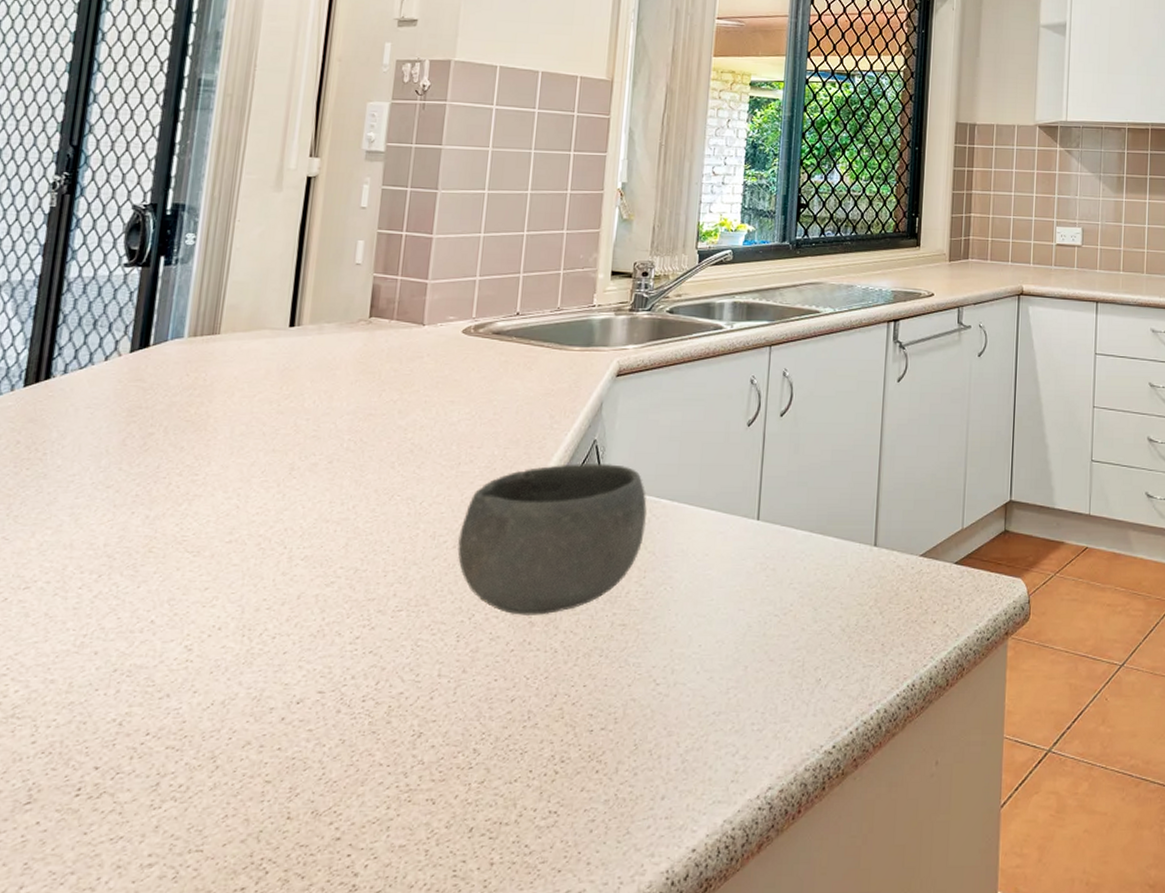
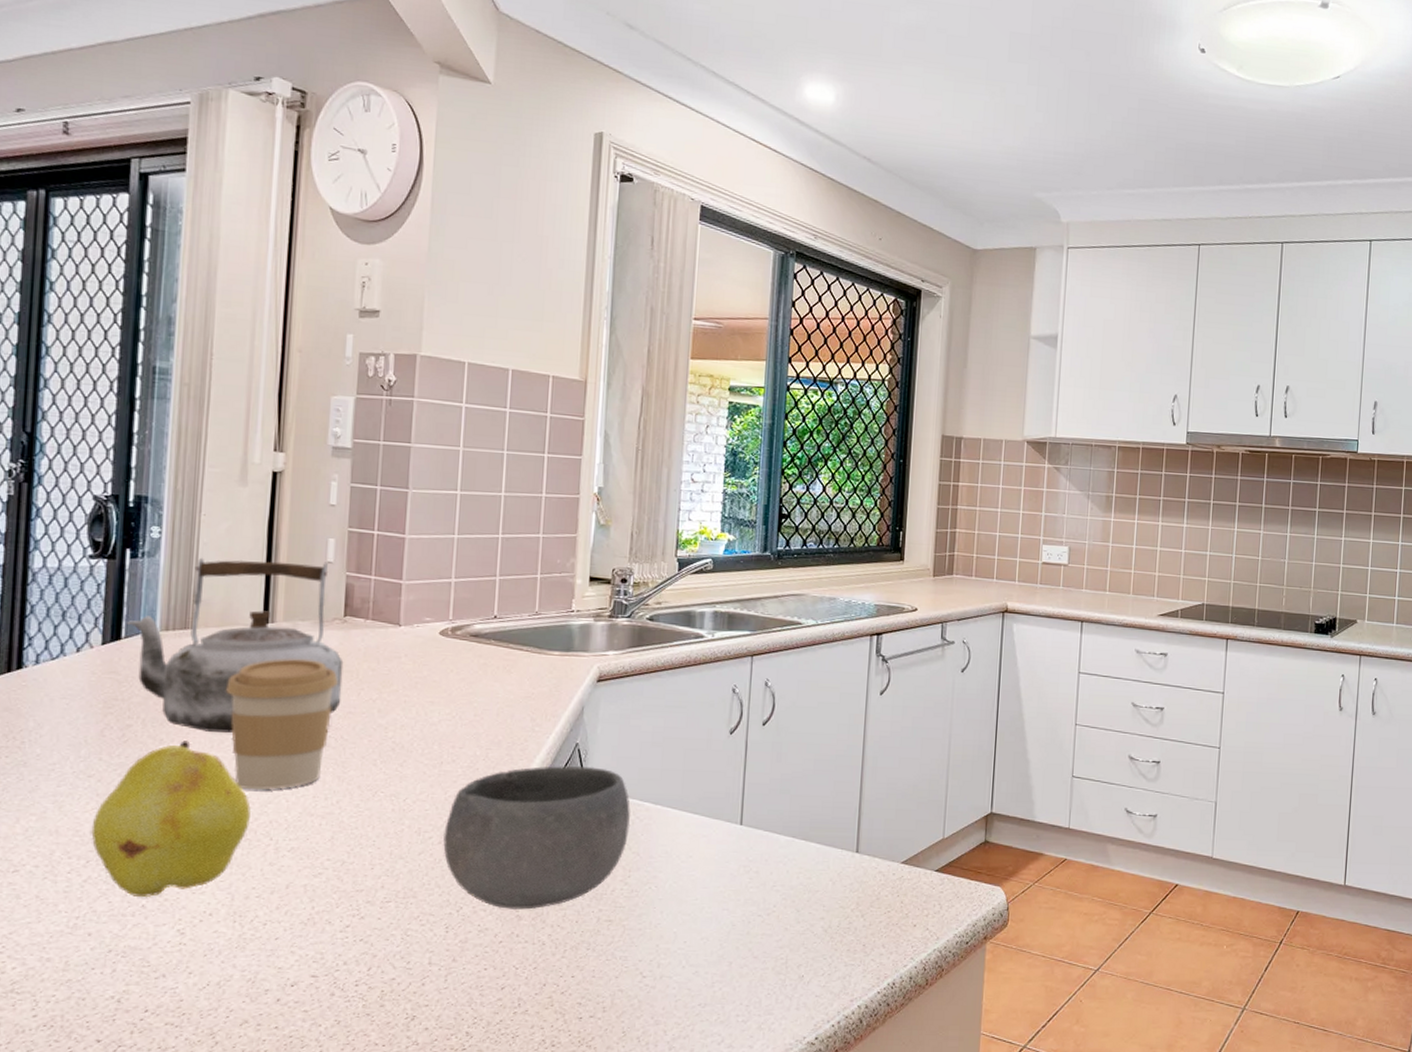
fruit: none [105,447,267,613] -> present [91,740,251,898]
kettle: none [155,262,367,438] -> present [126,557,344,733]
coffee cup: none [249,362,360,497] -> present [226,659,338,790]

